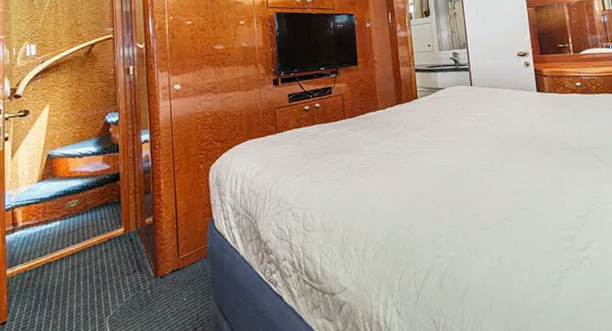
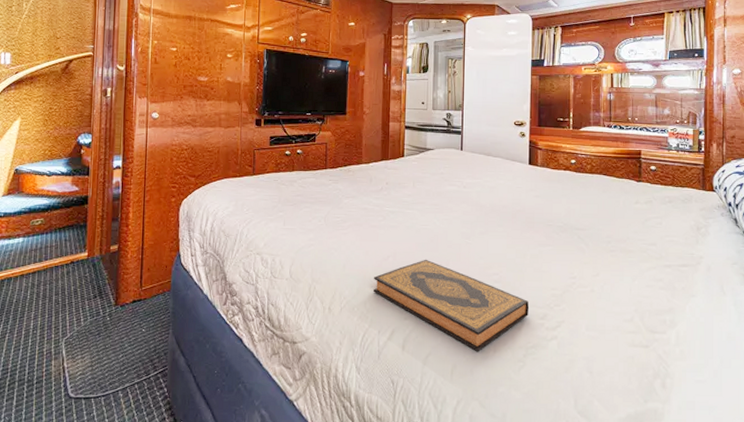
hardback book: none [403,195,557,282] -> present [374,259,529,352]

